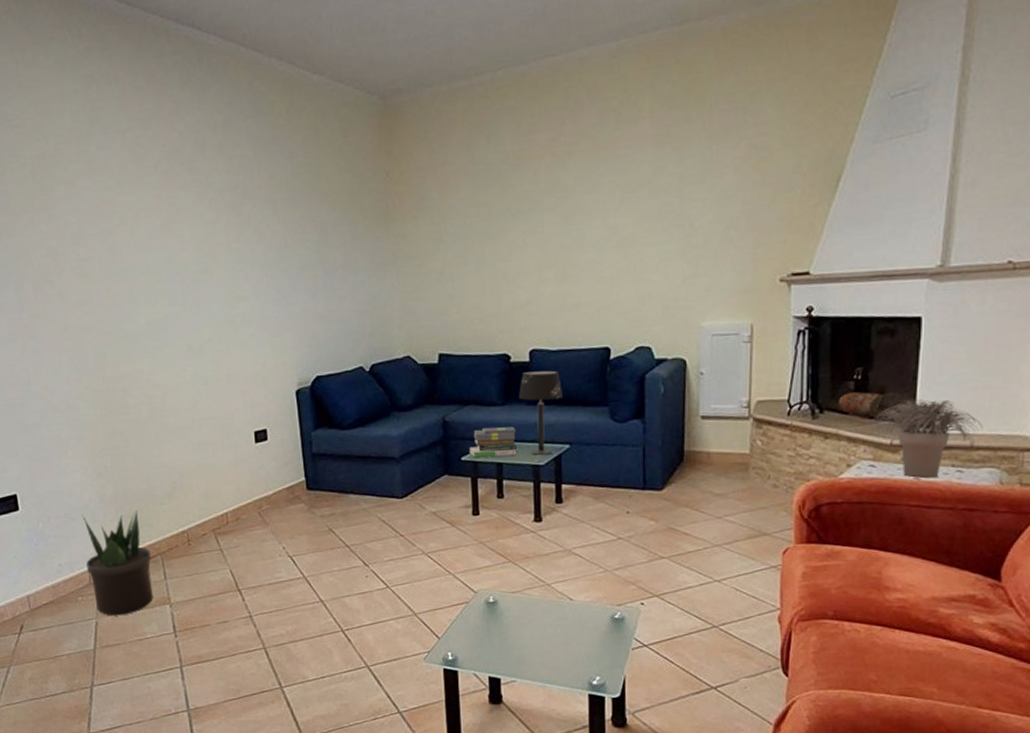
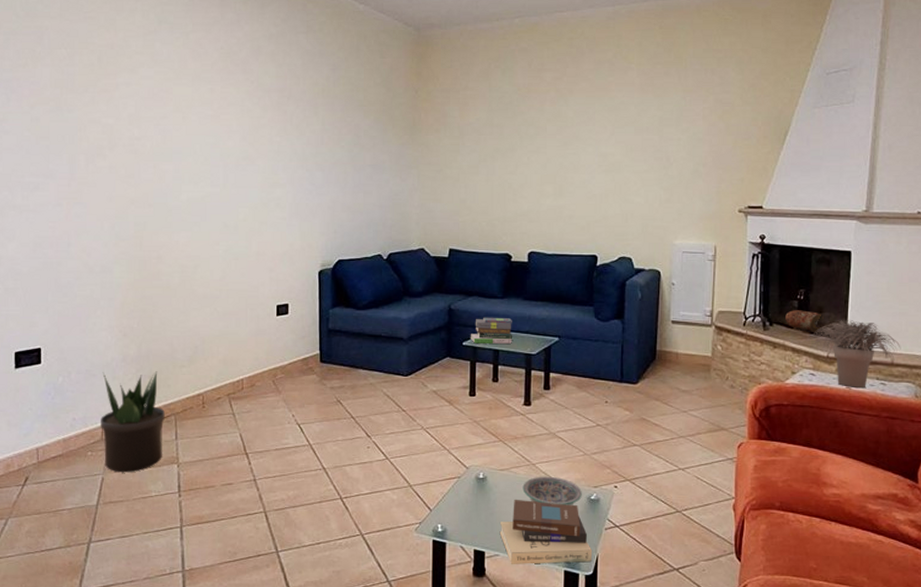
books: none [514,622,619,690] -> present [499,499,593,564]
table lamp: present [518,370,563,455] -> none [516,271,555,345]
decorative bowl: none [537,596,605,626] -> present [522,476,582,505]

